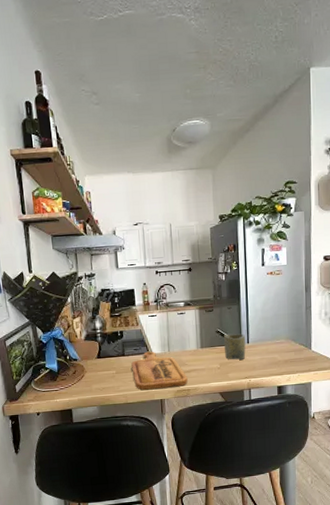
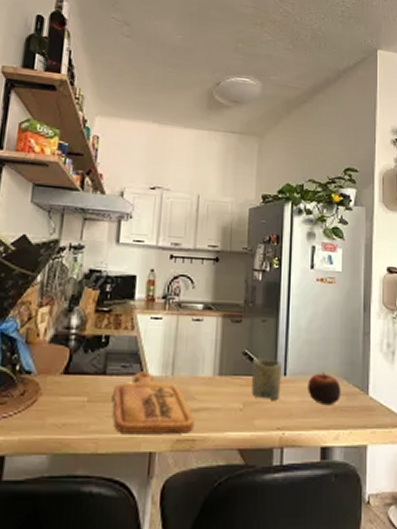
apple: none [265,337,291,360] -> present [307,372,341,406]

